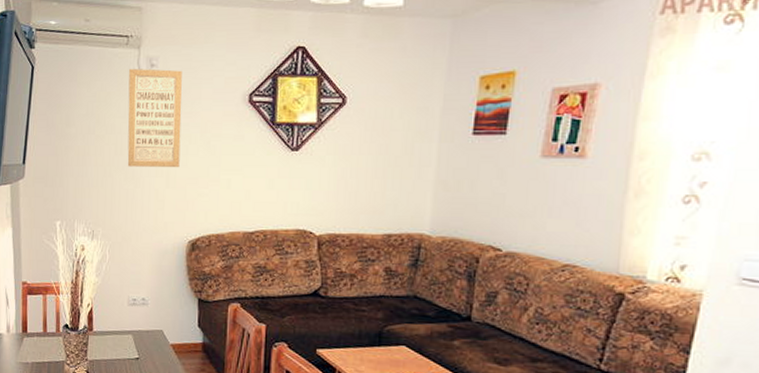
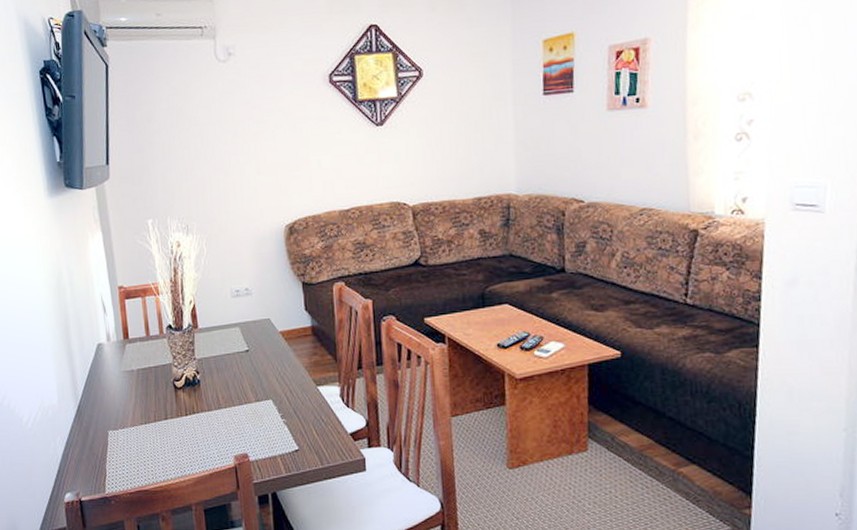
wall art: present [127,68,182,168] -> none [207,56,268,157]

